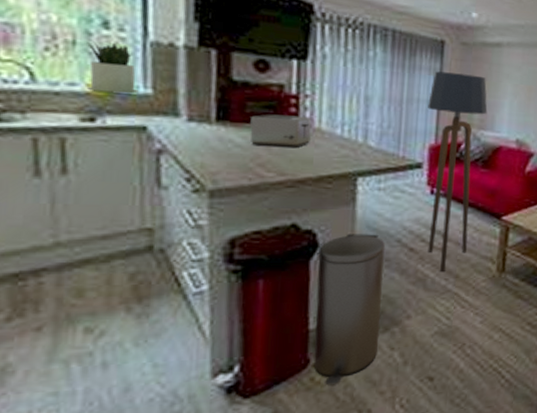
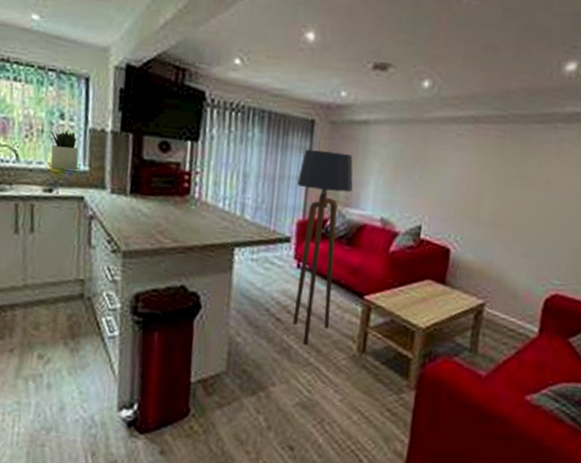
toaster: present [250,114,312,148] -> none [153,188,200,219]
pedal bin: present [313,234,385,386] -> none [193,299,255,437]

